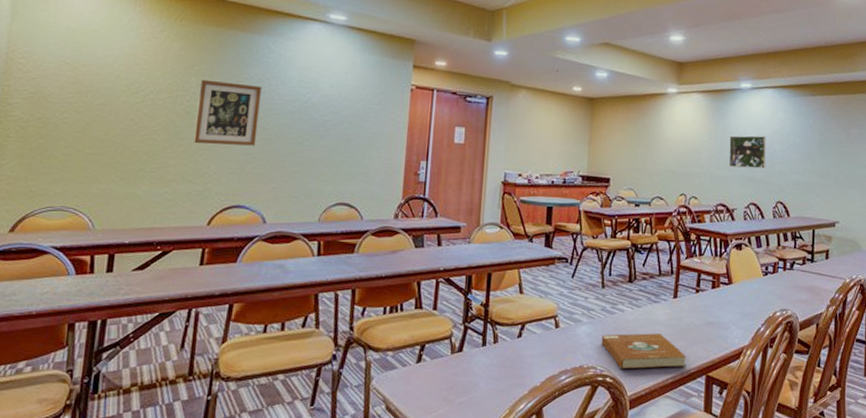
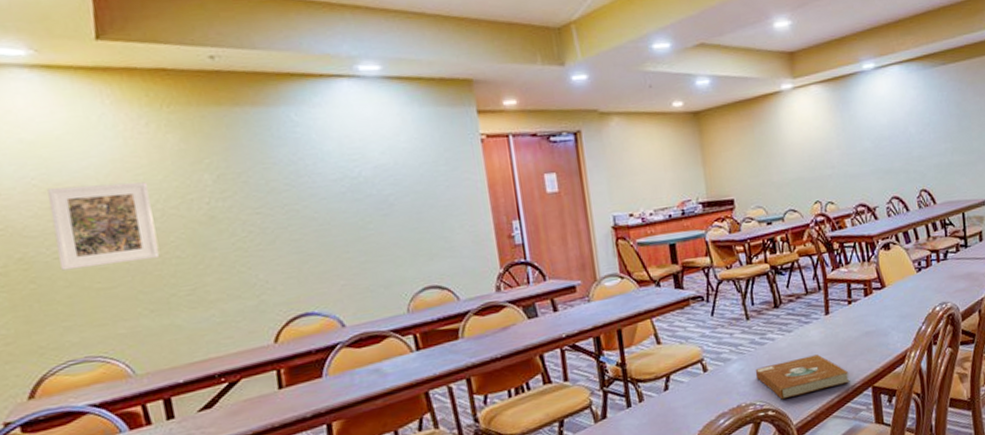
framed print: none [65,68,149,138] -> present [47,182,160,271]
wall art: present [194,79,262,146] -> none [217,169,308,253]
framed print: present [729,135,767,169] -> none [859,120,904,161]

